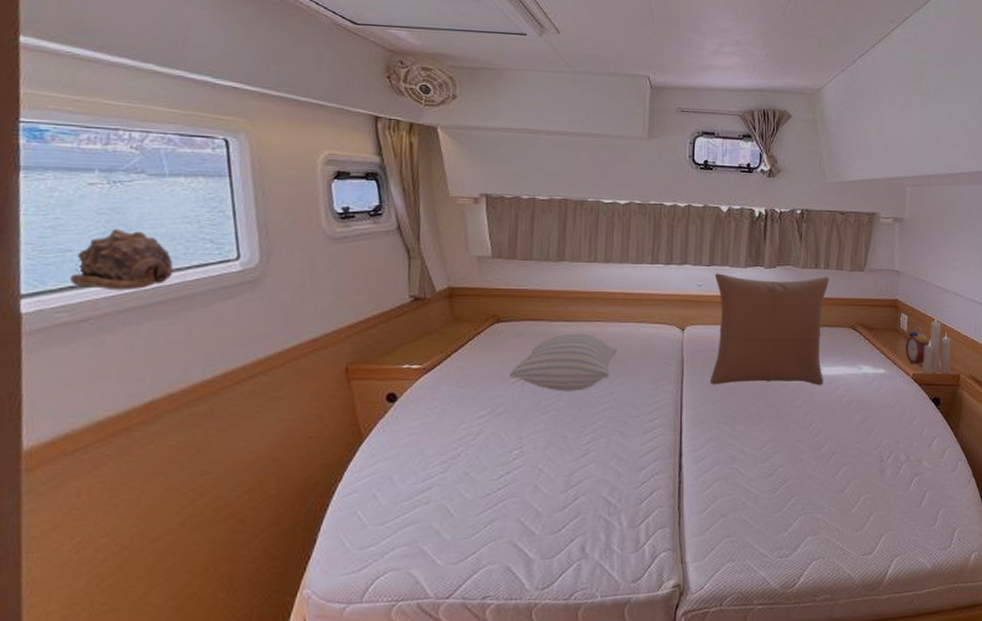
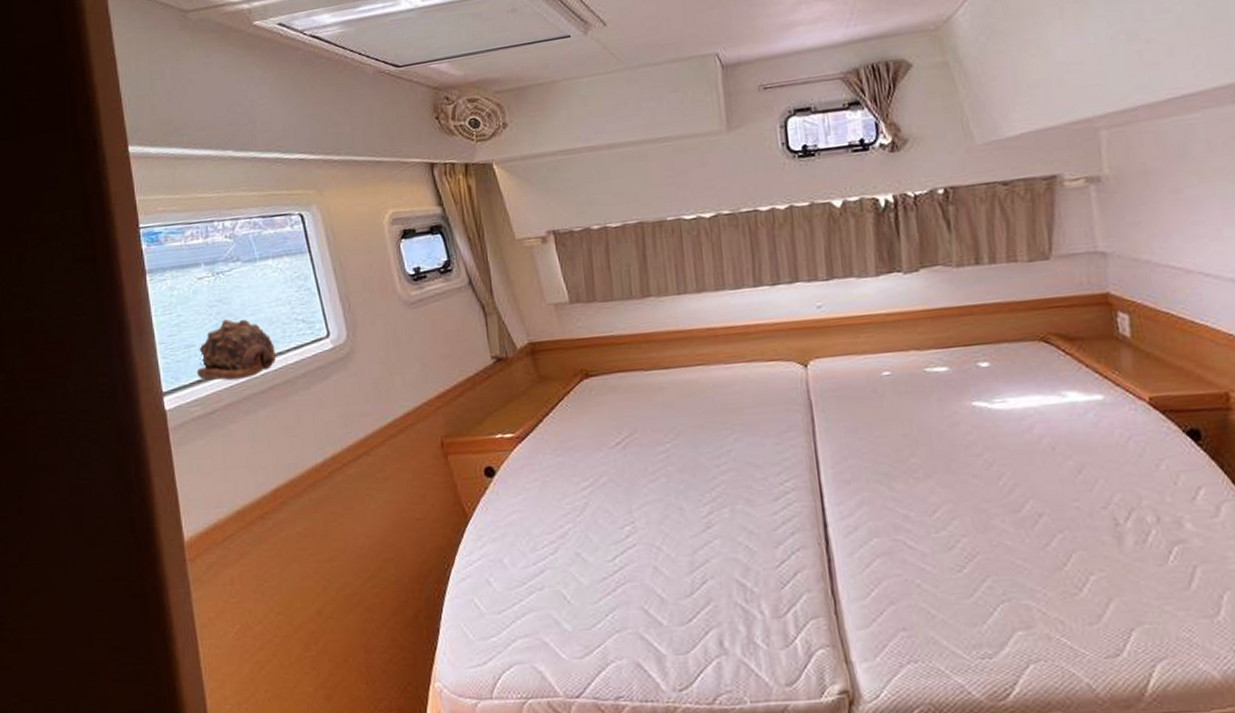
pillow: present [510,333,618,391] -> none [608,381,728,454]
pillow: present [711,273,830,385] -> none [836,273,1011,433]
alarm clock: present [905,326,929,367] -> none [1130,327,1171,386]
candle: present [922,319,952,374] -> none [1162,315,1214,395]

